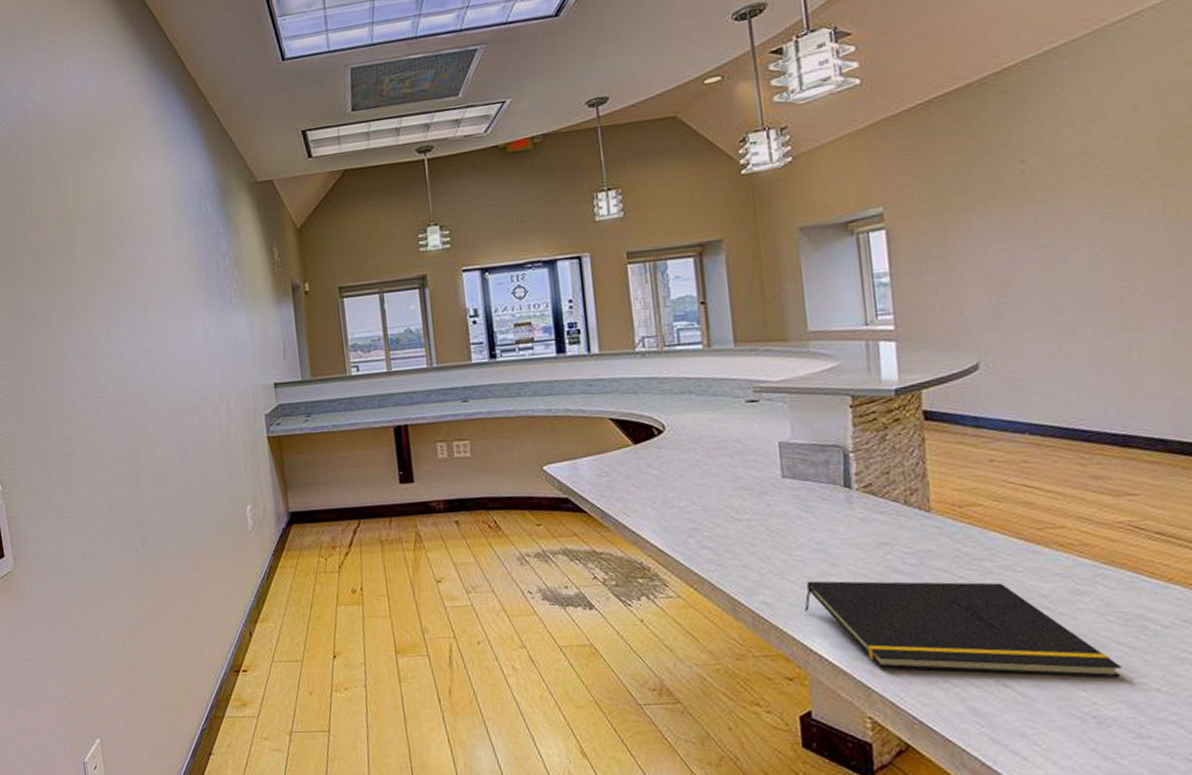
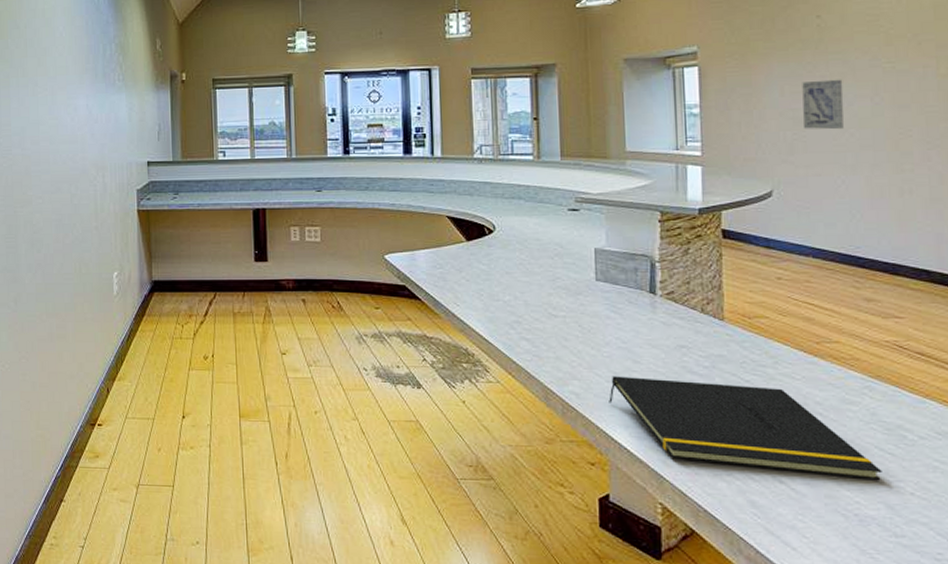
wall art: none [1007,231,1058,291] -> present [802,79,844,130]

